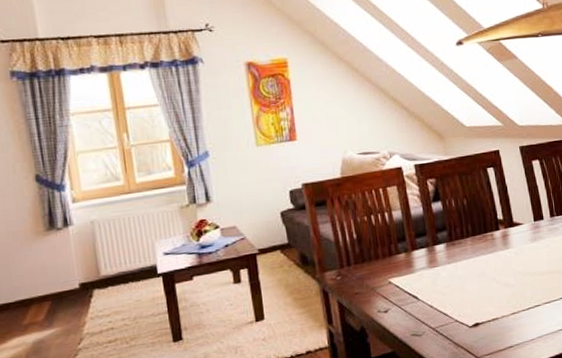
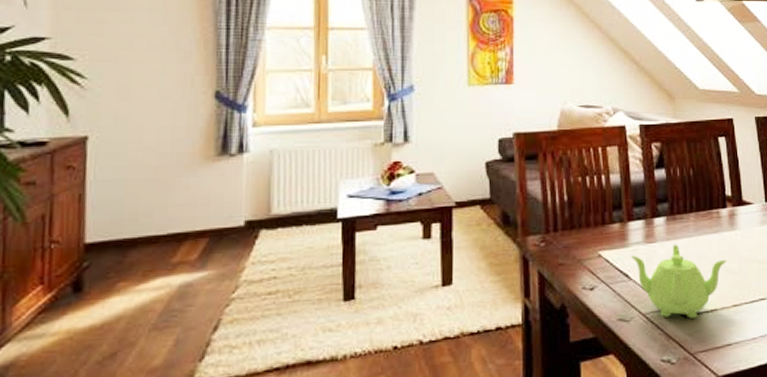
teapot: none [418,266,503,329] -> present [631,245,727,318]

